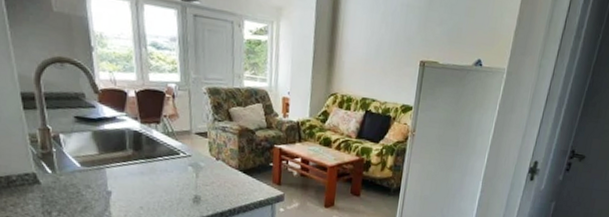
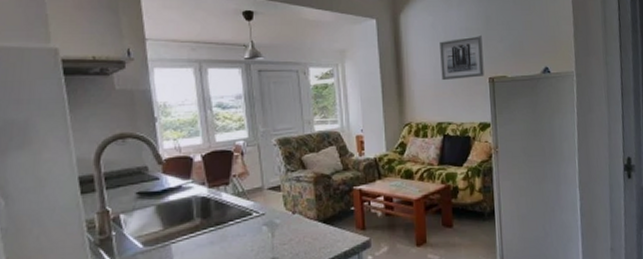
wall art: none [373,13,422,59] -> present [440,34,484,80]

